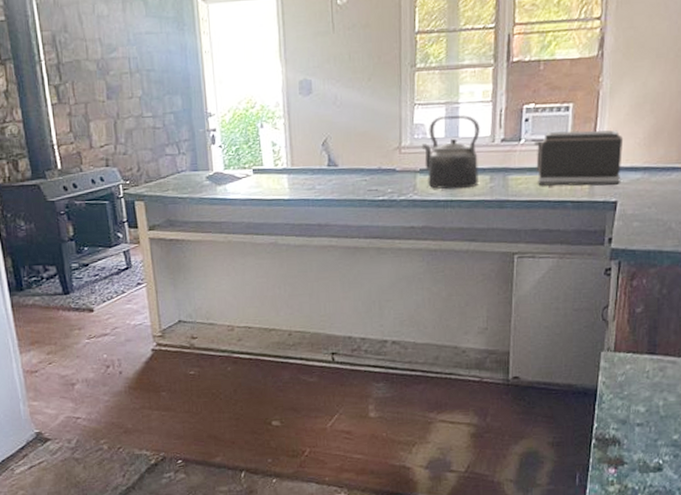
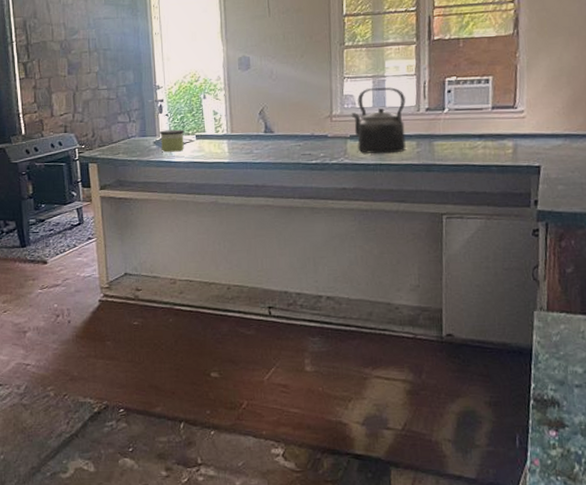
candle: none [213,162,241,189] -> present [160,129,185,152]
toaster: present [534,130,624,186] -> none [457,100,543,152]

